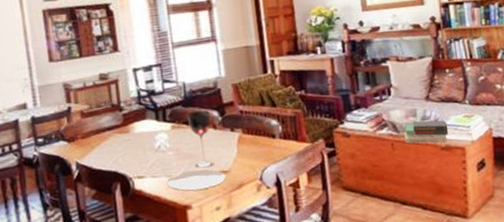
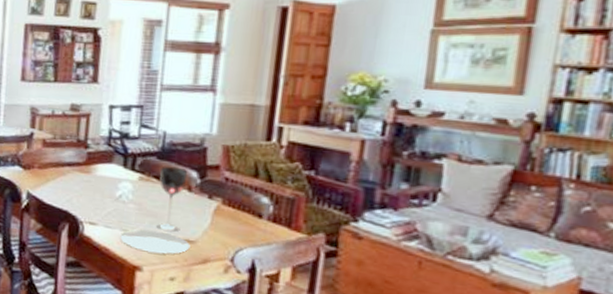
books: present [403,120,448,144] -> none [439,240,512,279]

